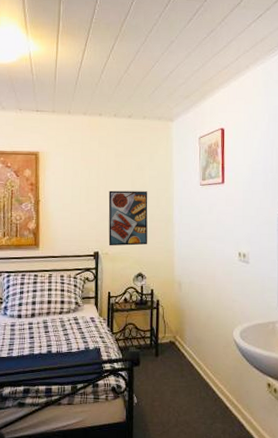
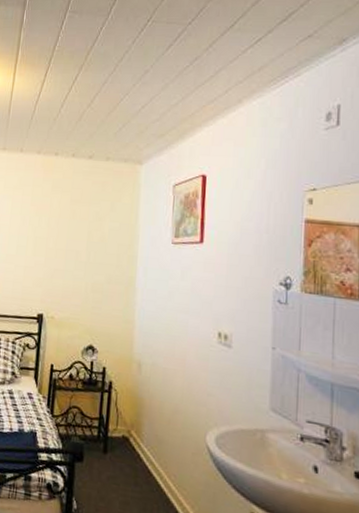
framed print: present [108,190,148,246] -> none [55,242,107,312]

